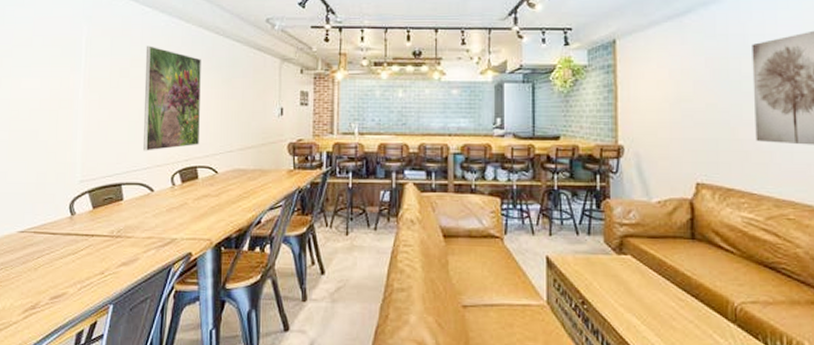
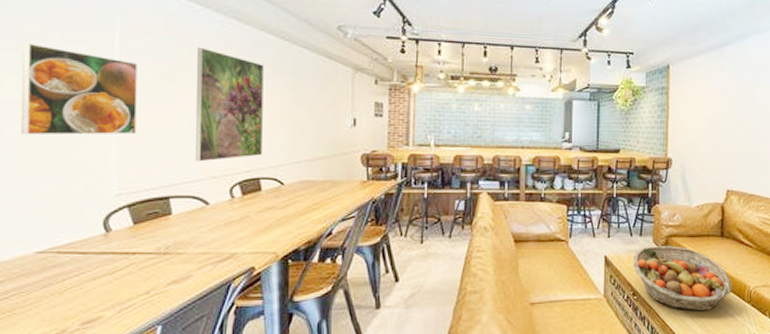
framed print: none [12,50,99,128] -> present [22,43,137,135]
fruit basket: none [581,247,710,329] -> present [633,246,732,311]

